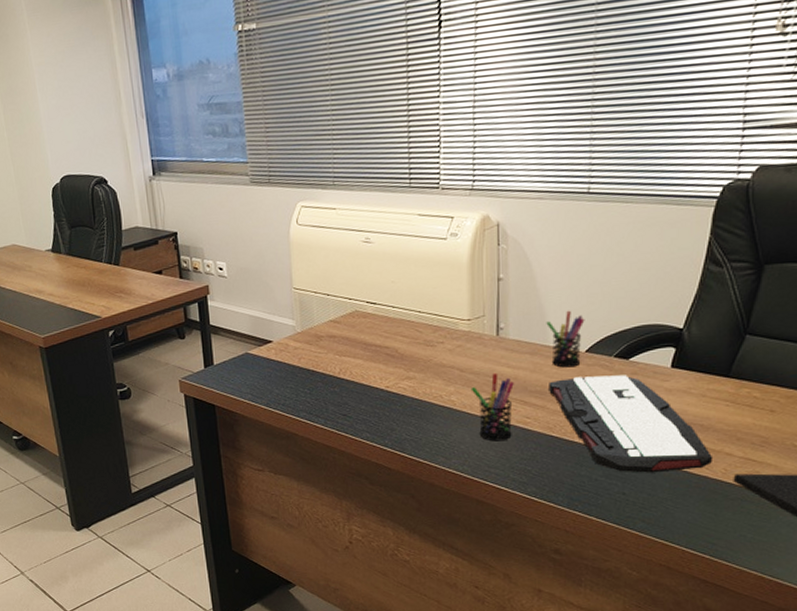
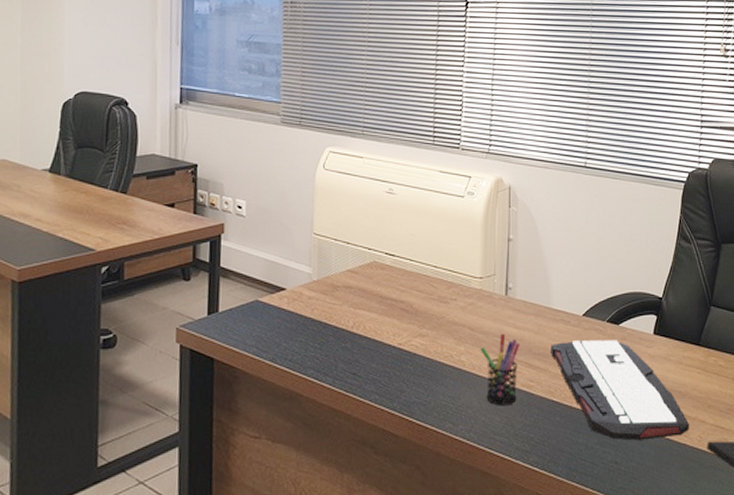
pen holder: present [546,310,585,368] -> none [549,274,582,331]

